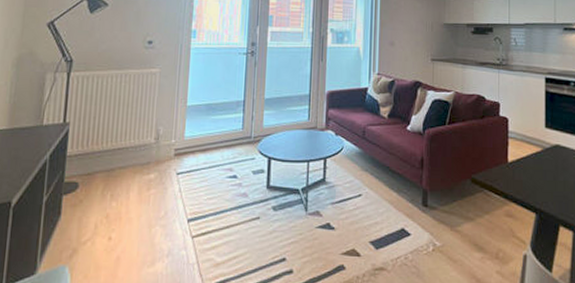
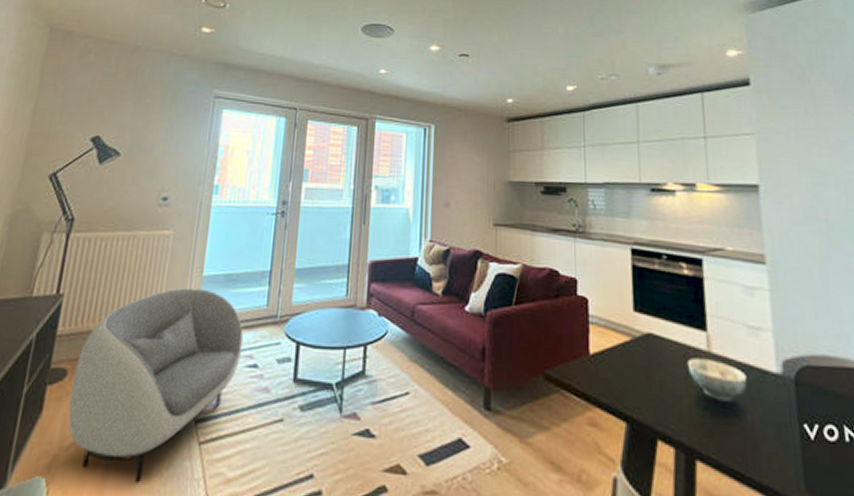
armchair: none [82,116,224,268] -> present [67,288,244,484]

